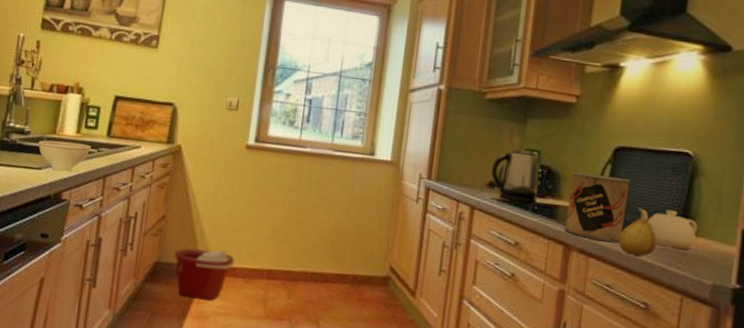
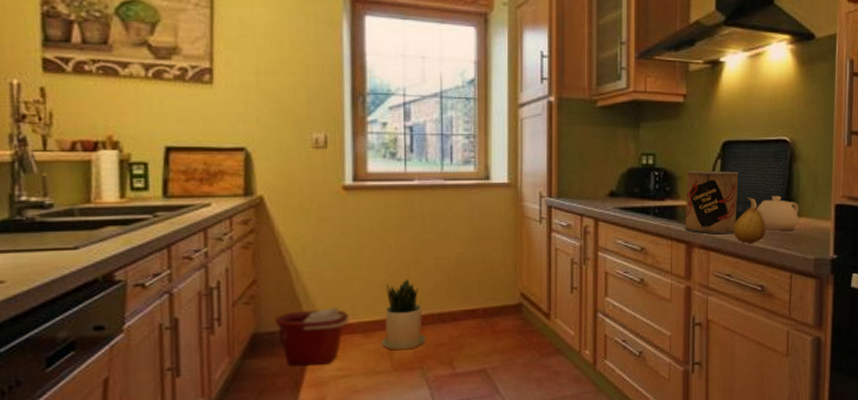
bowl: present [38,140,91,172] -> none [67,210,144,248]
planter: none [258,235,299,301] -> present [381,278,426,351]
kettle: present [491,149,543,204] -> none [610,155,658,208]

